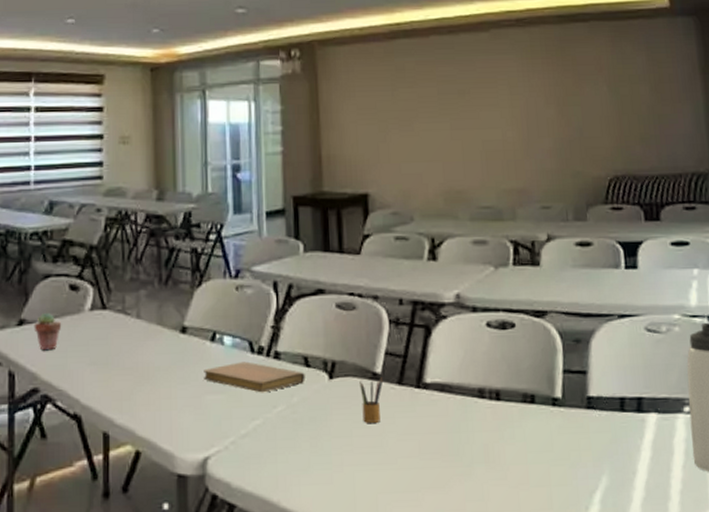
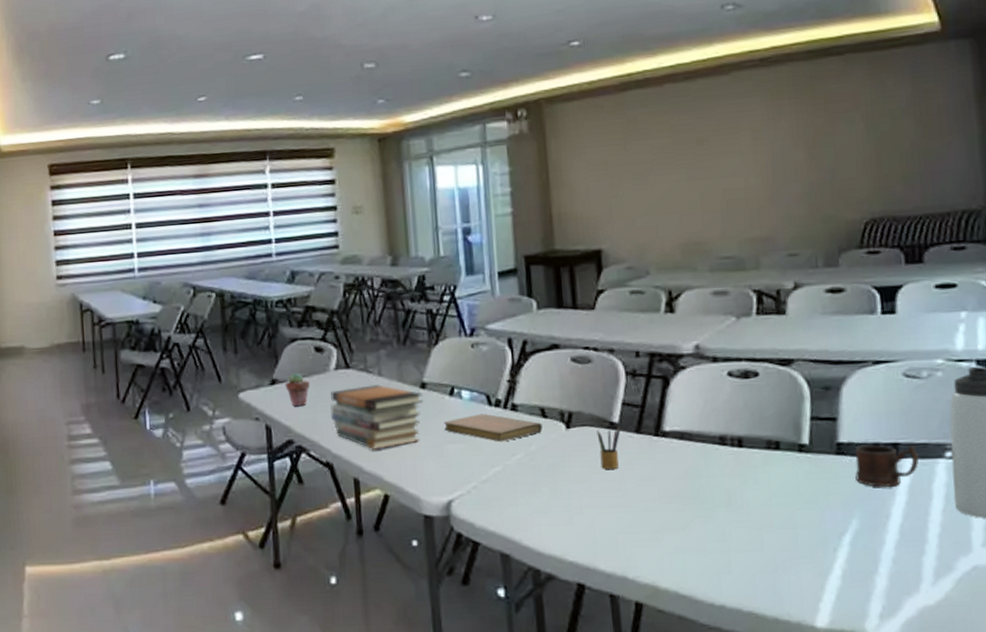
book stack: none [83,328,183,401] -> present [330,385,423,451]
mug: none [603,399,661,443] -> present [854,444,920,488]

